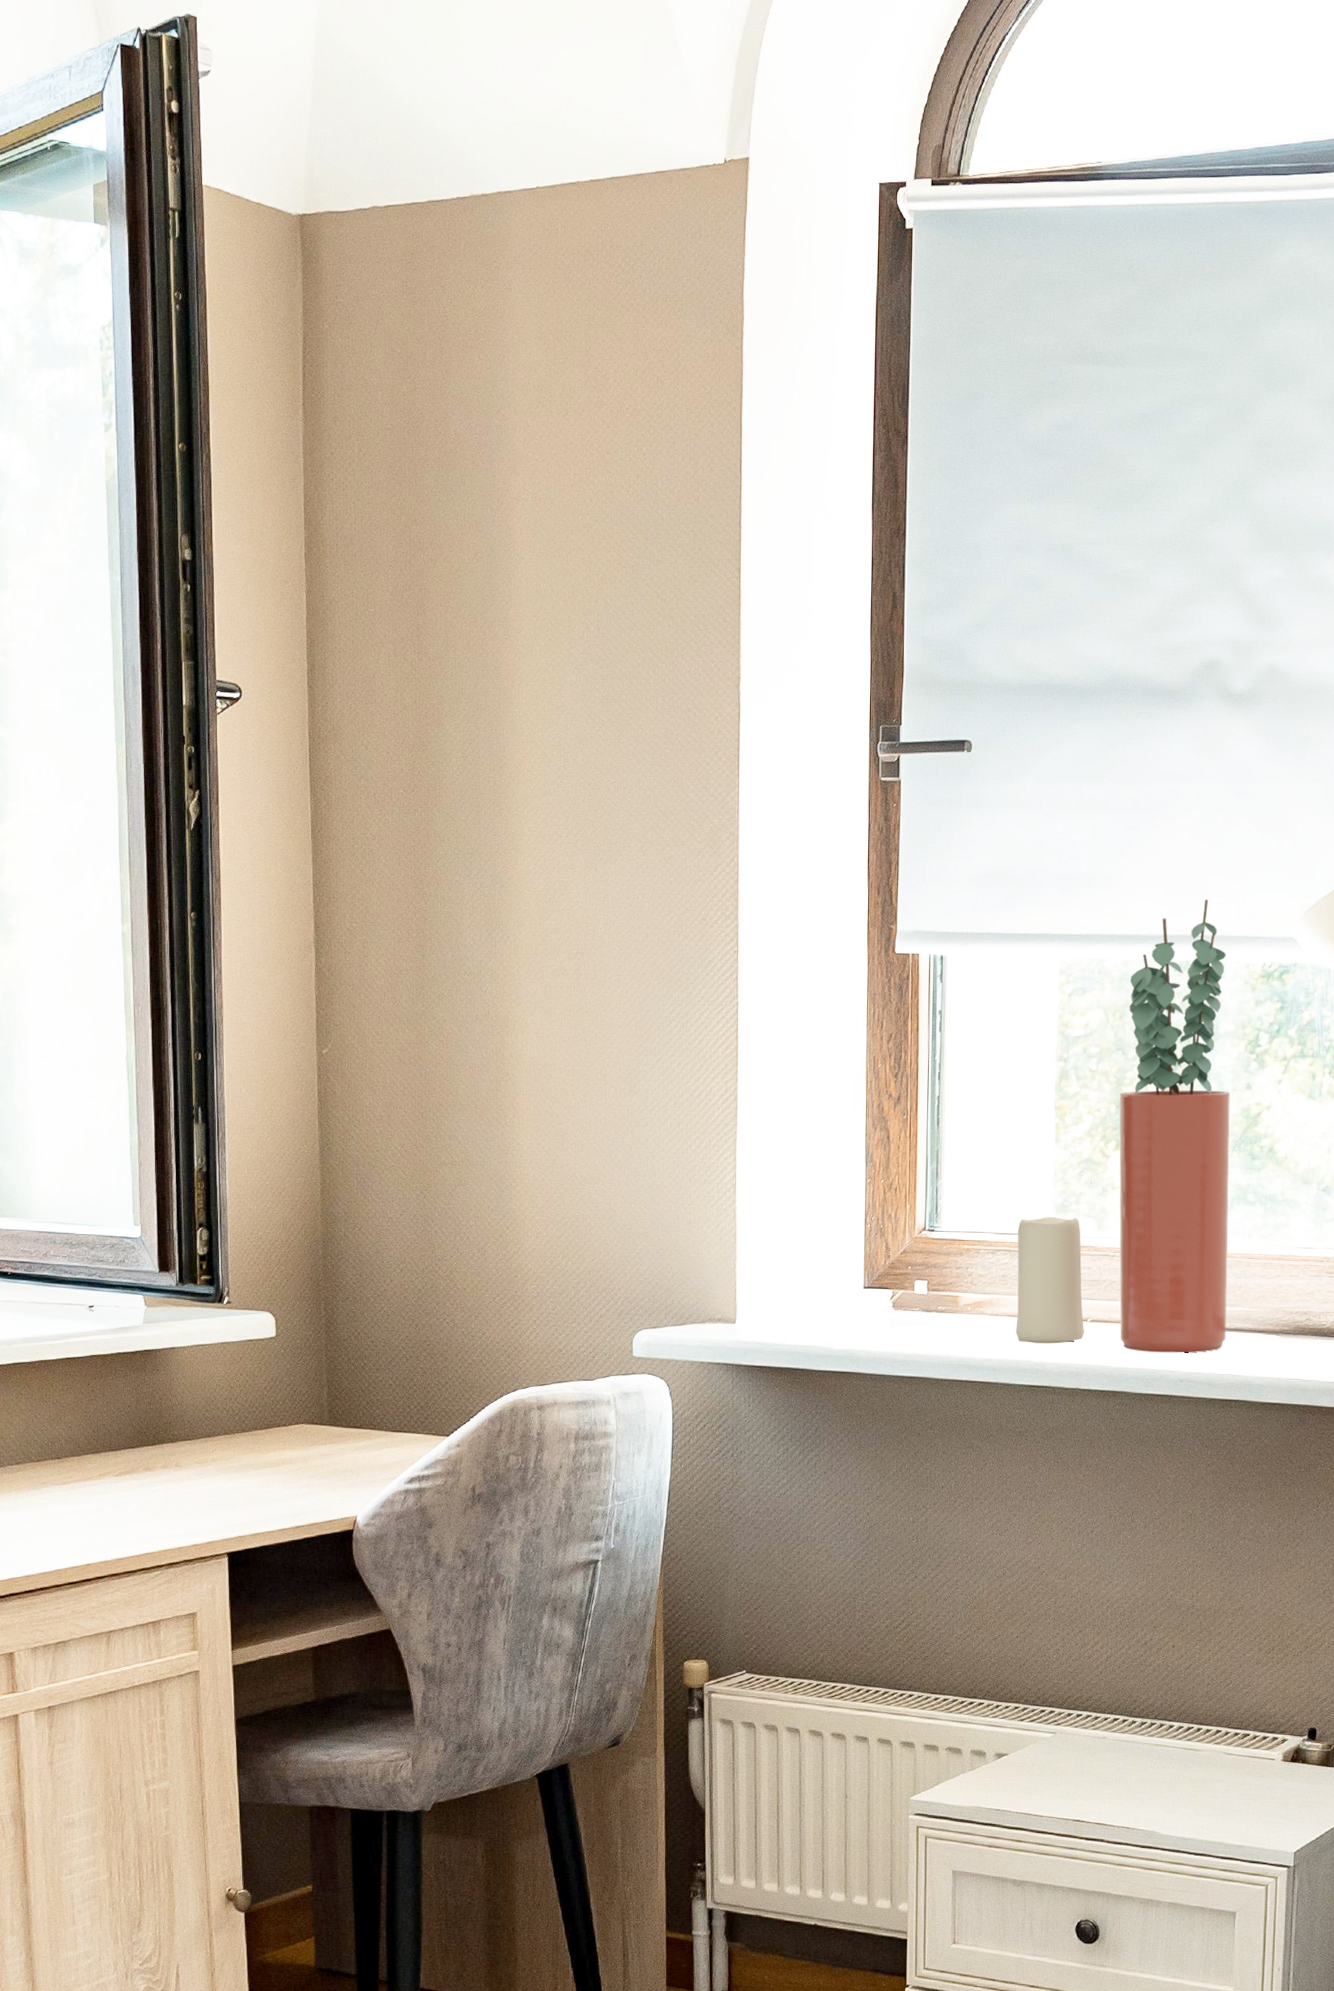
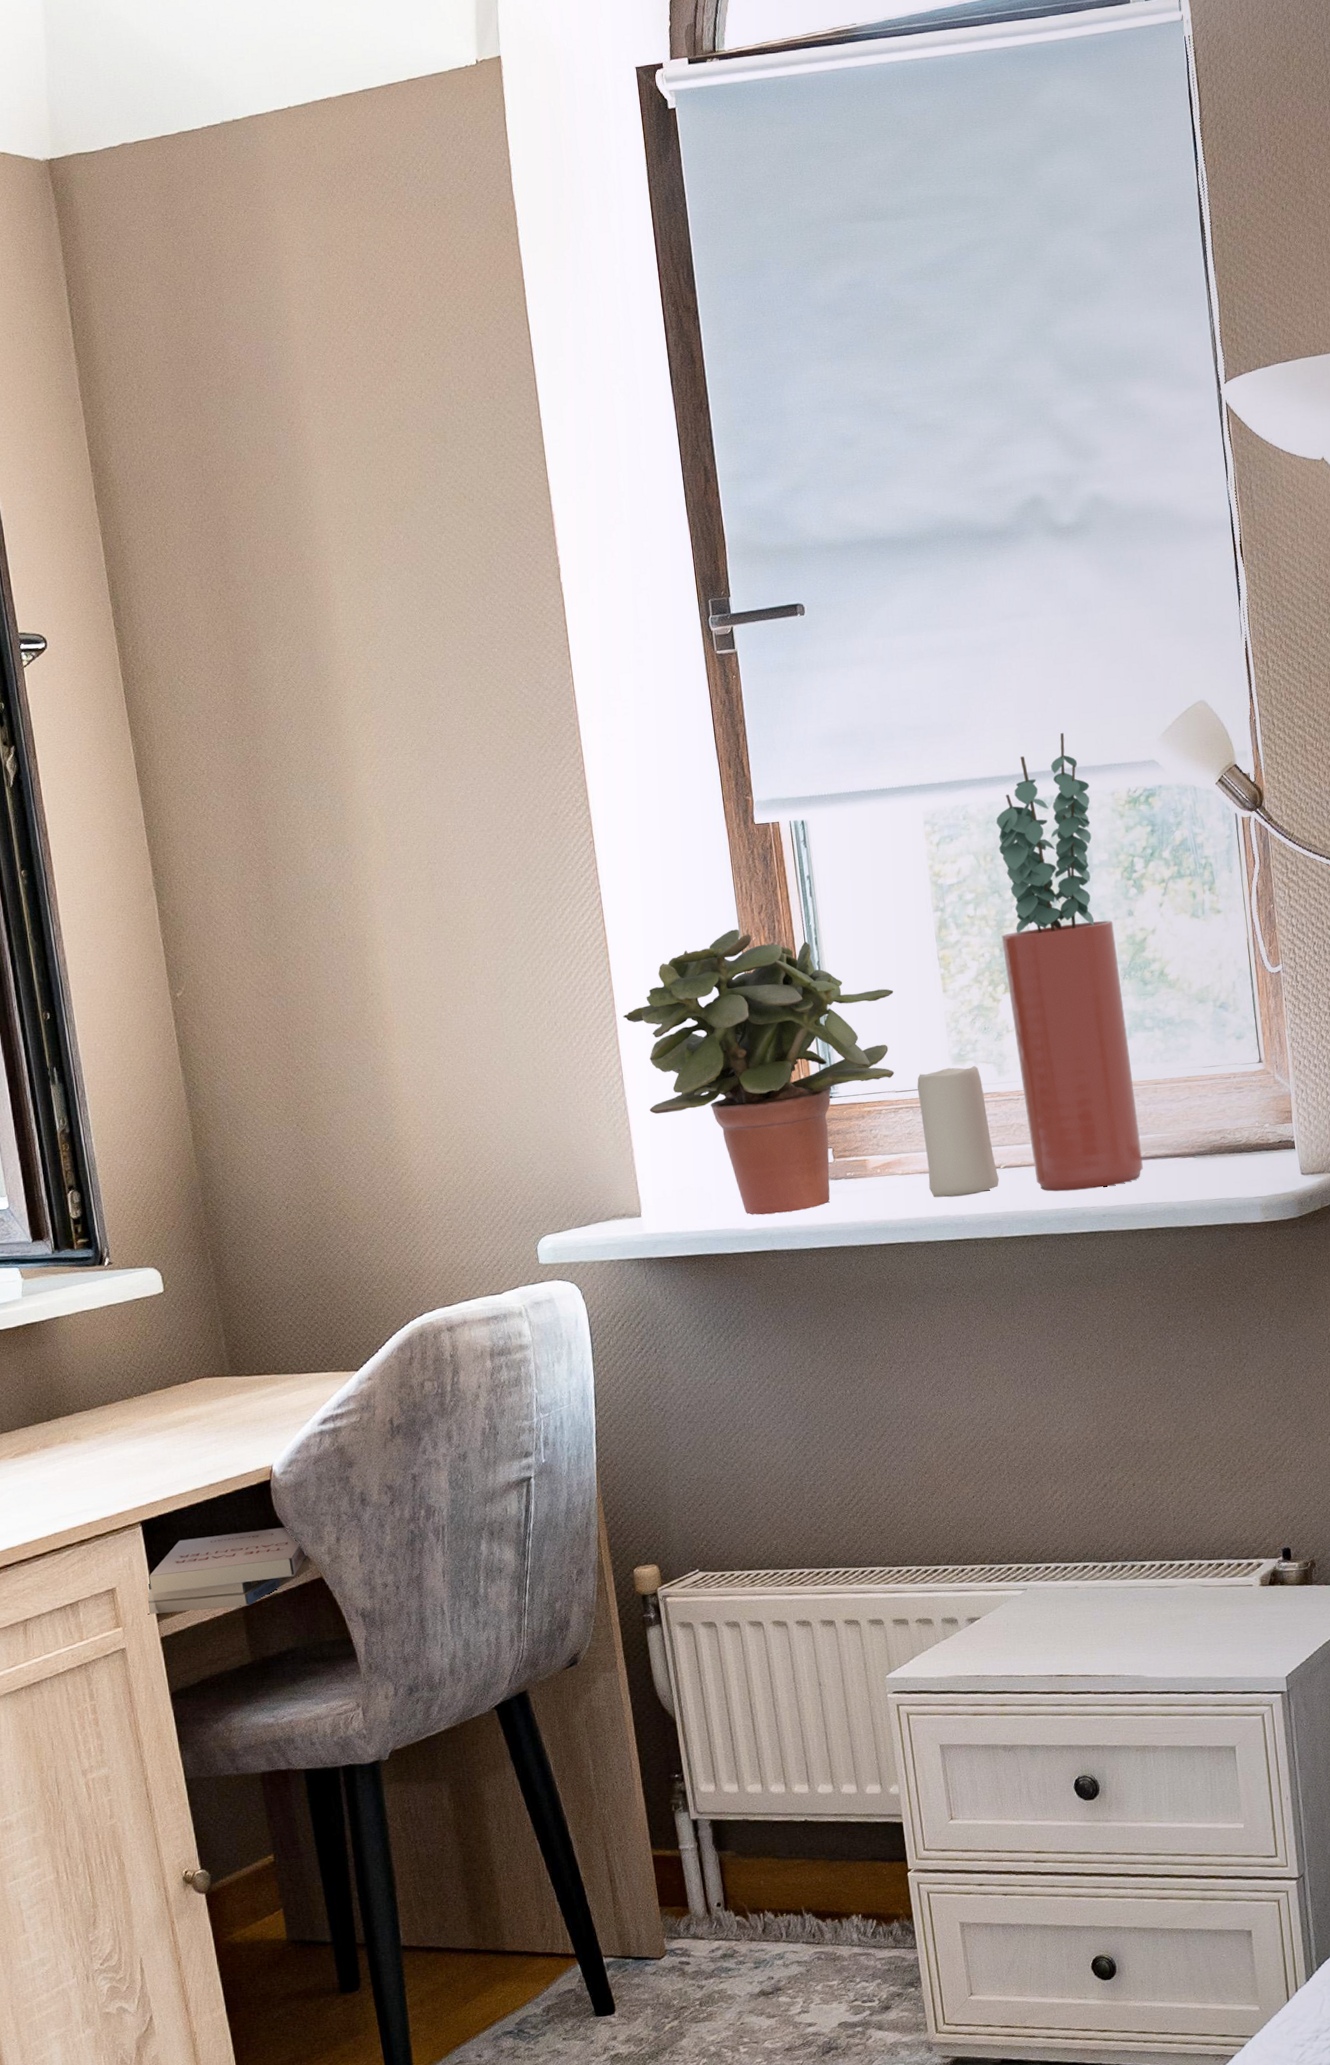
books: none [223,1575,381,1647] -> present [147,1526,310,1615]
potted plant: none [743,1054,1008,1338] -> present [623,929,895,1216]

